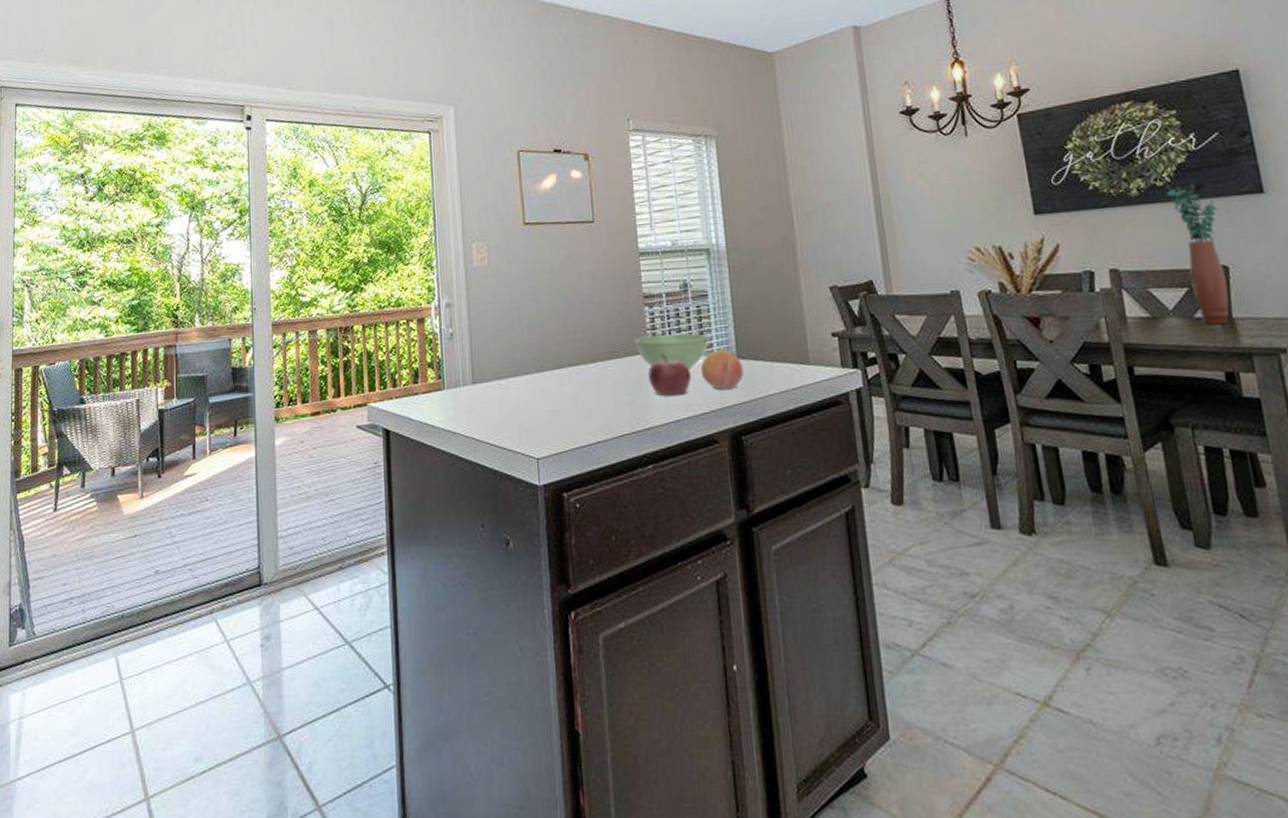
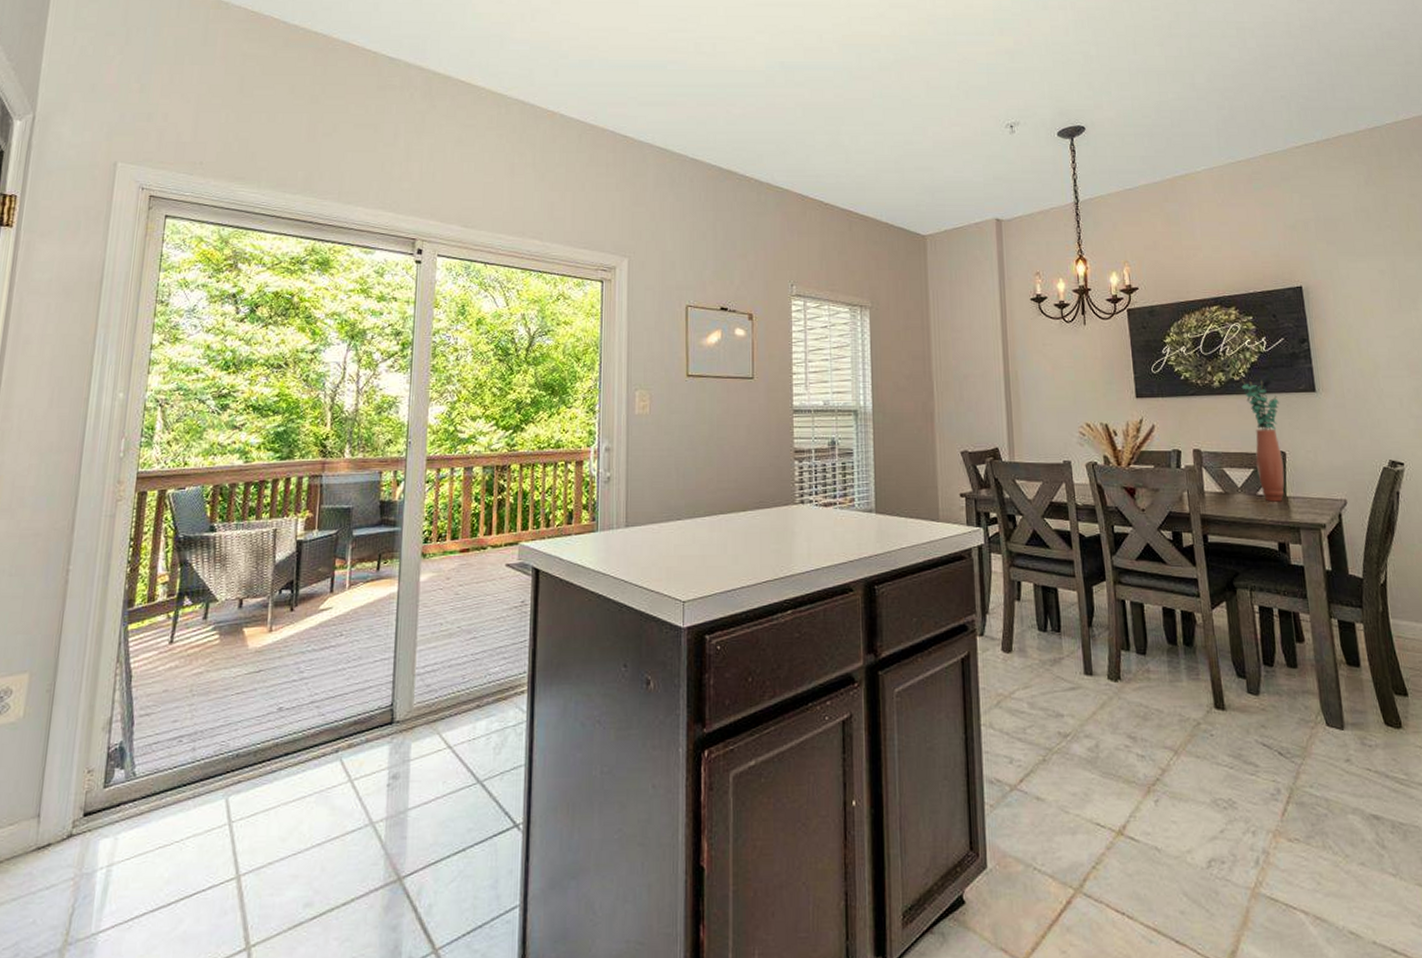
bowl: present [634,333,709,371] -> none [783,487,851,523]
fruit: present [648,353,691,396] -> none [794,505,833,546]
fruit: present [700,350,744,390] -> none [842,504,880,541]

